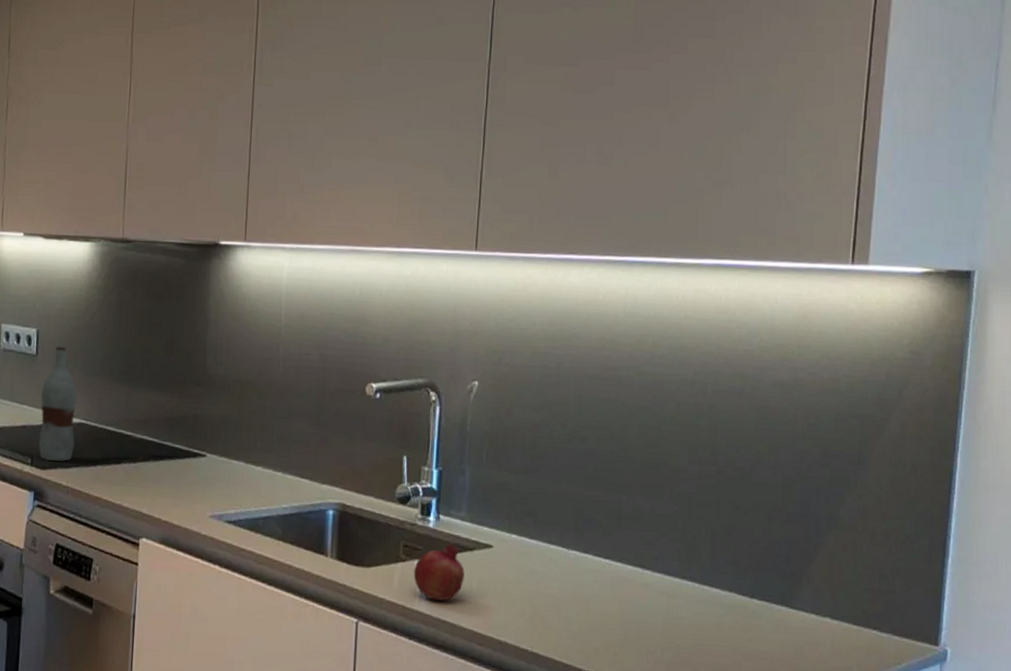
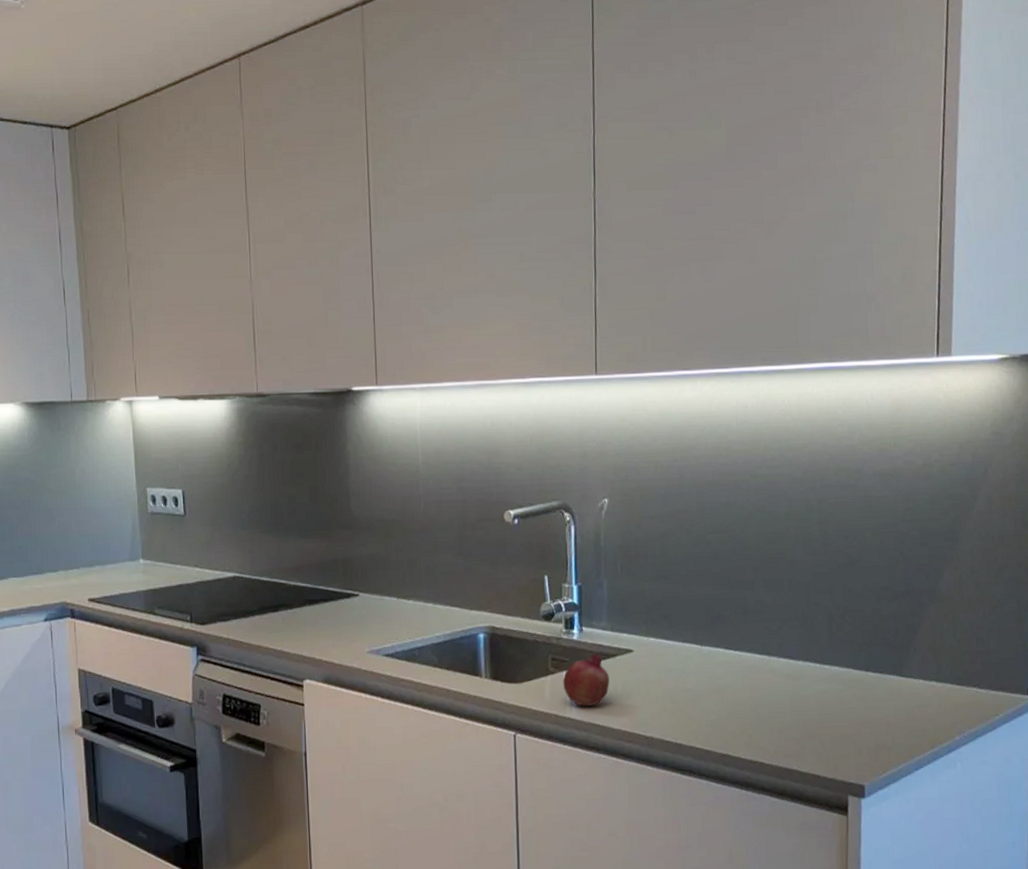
bottle: present [38,345,77,461] -> none [193,503,231,616]

